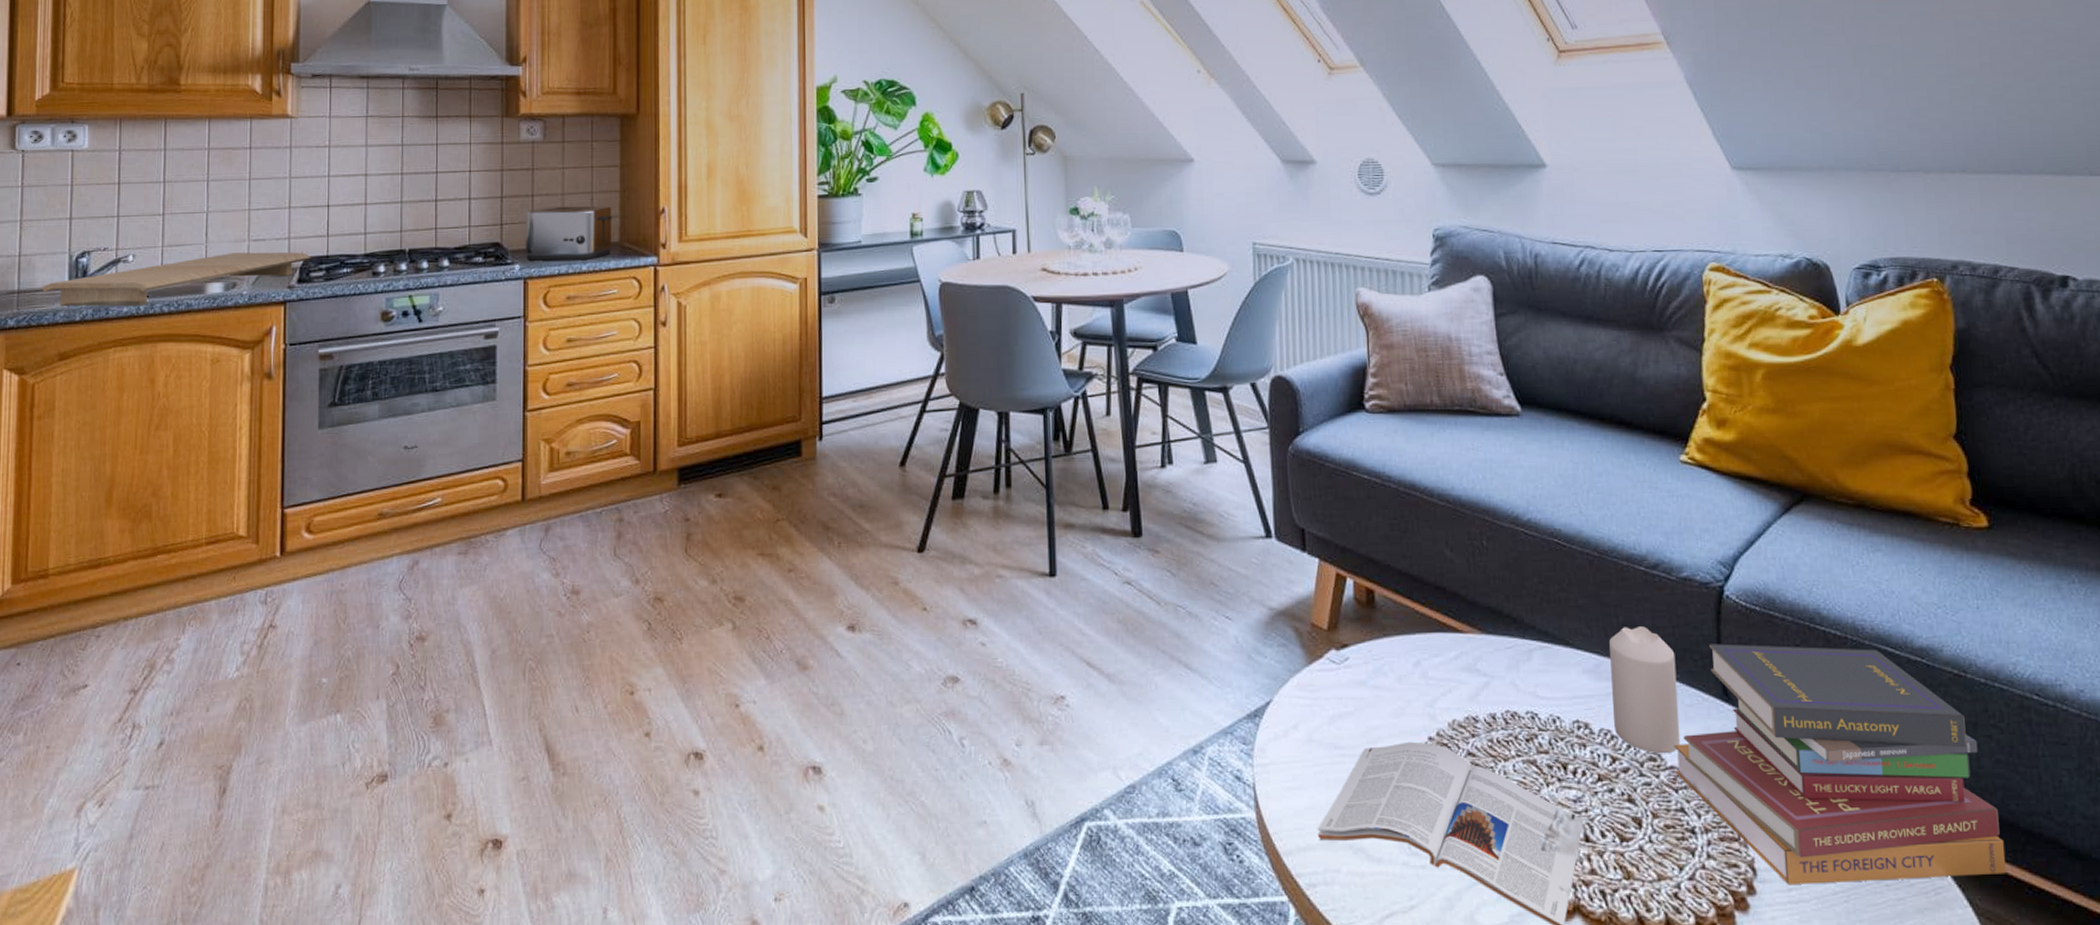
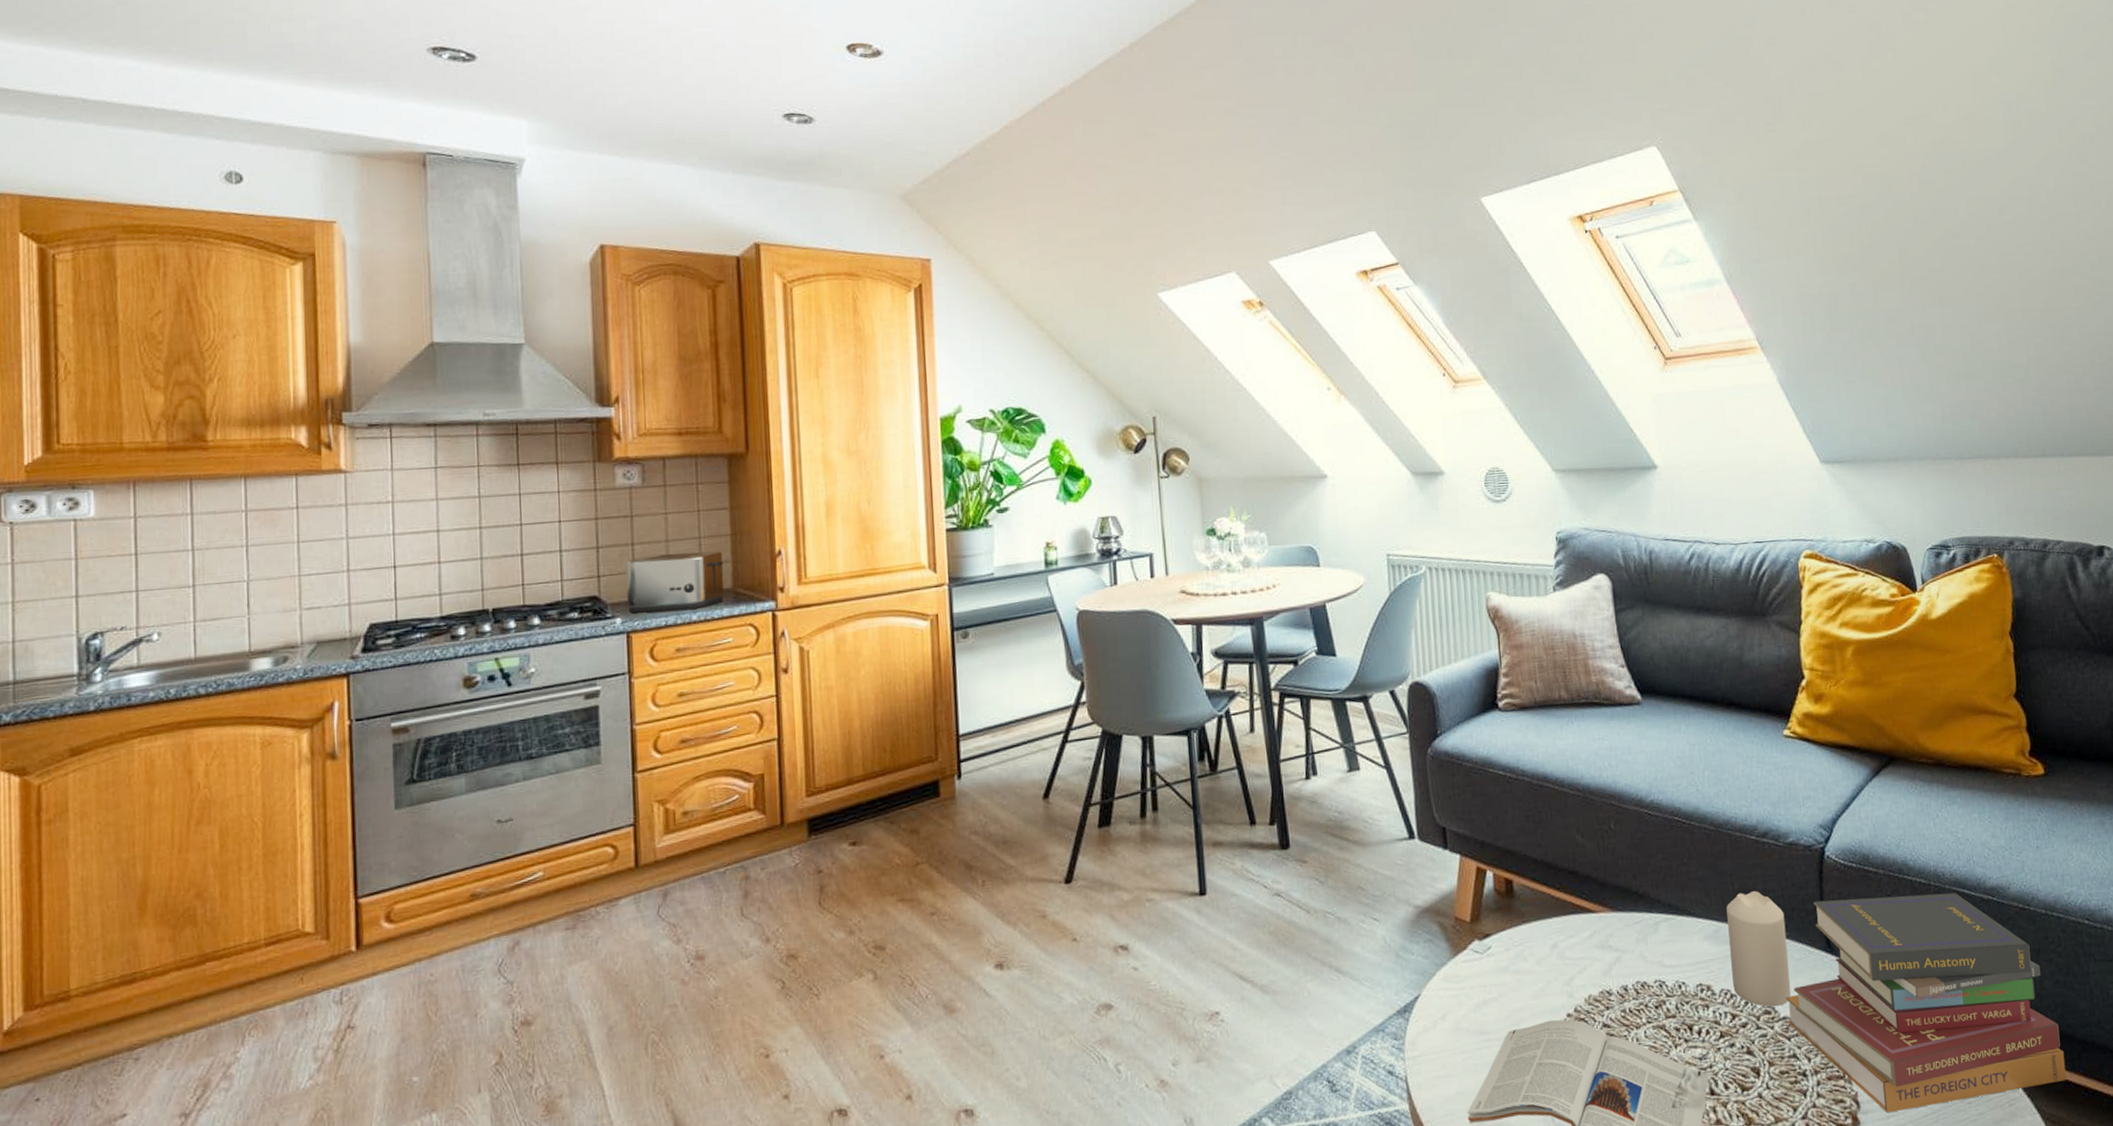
cutting board: present [41,252,311,307] -> none [43,618,377,696]

